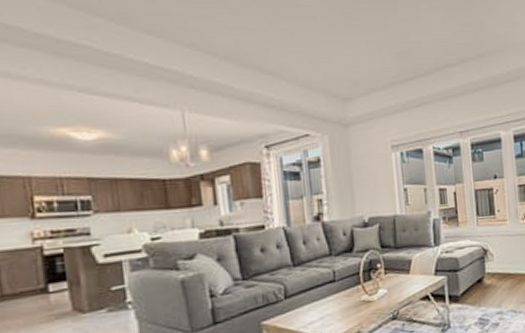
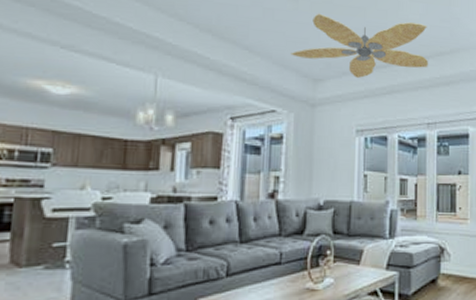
ceiling fan: none [316,29,455,93] -> present [291,13,428,78]

